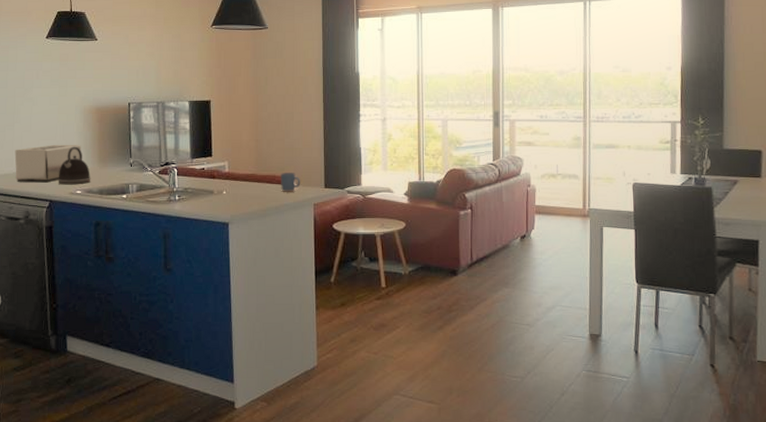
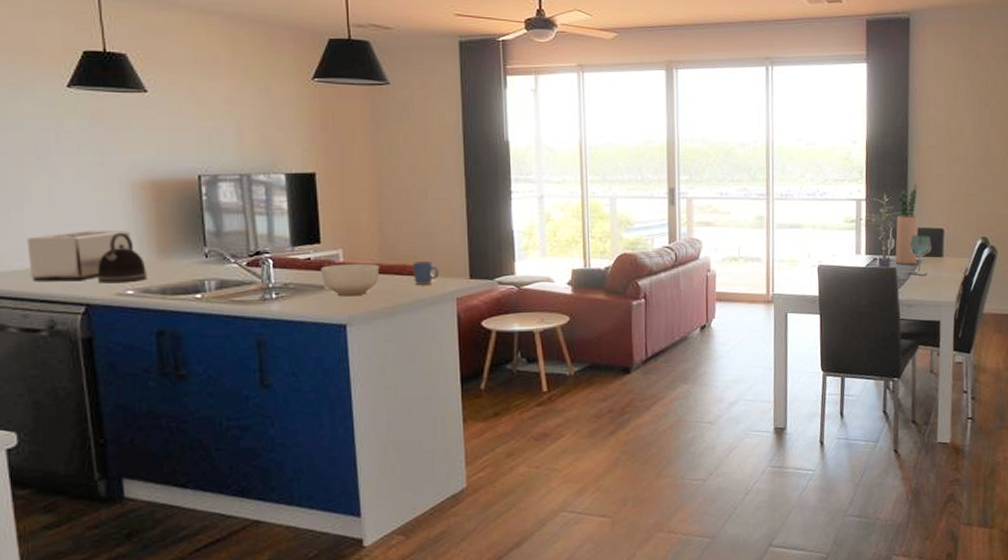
bowl: none [211,173,255,200] -> present [320,263,380,297]
vase: none [711,106,736,185] -> present [895,183,919,265]
wine glass: none [725,155,749,195] -> present [909,234,932,276]

